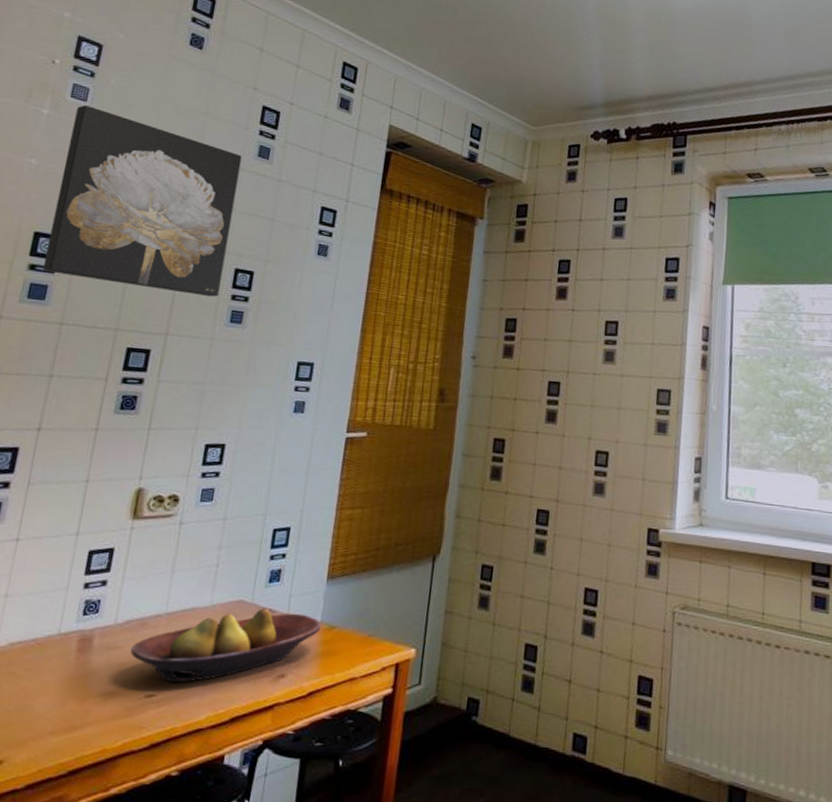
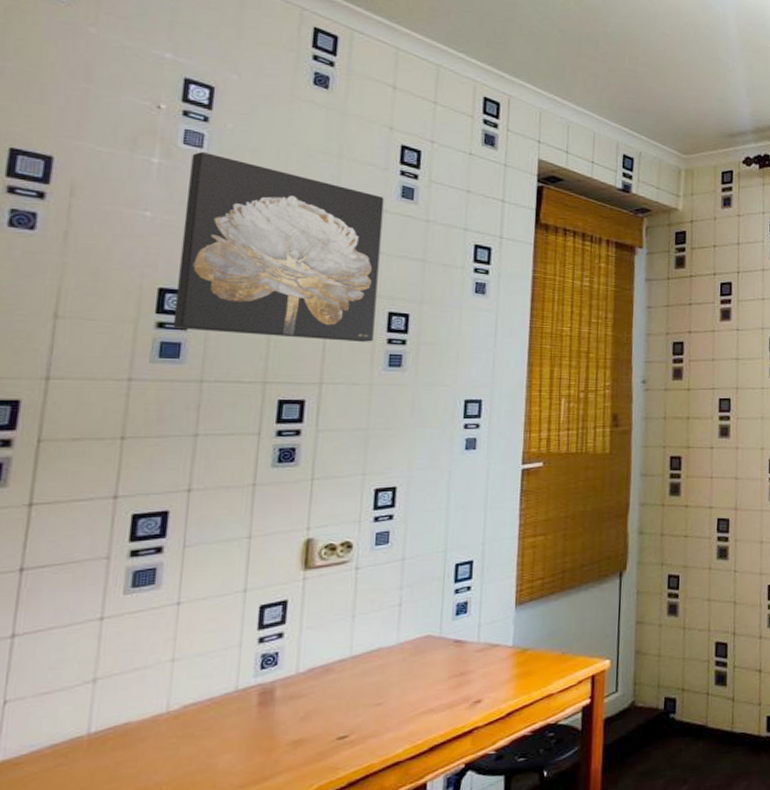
fruit bowl: present [130,608,321,683] -> none [317,640,514,723]

